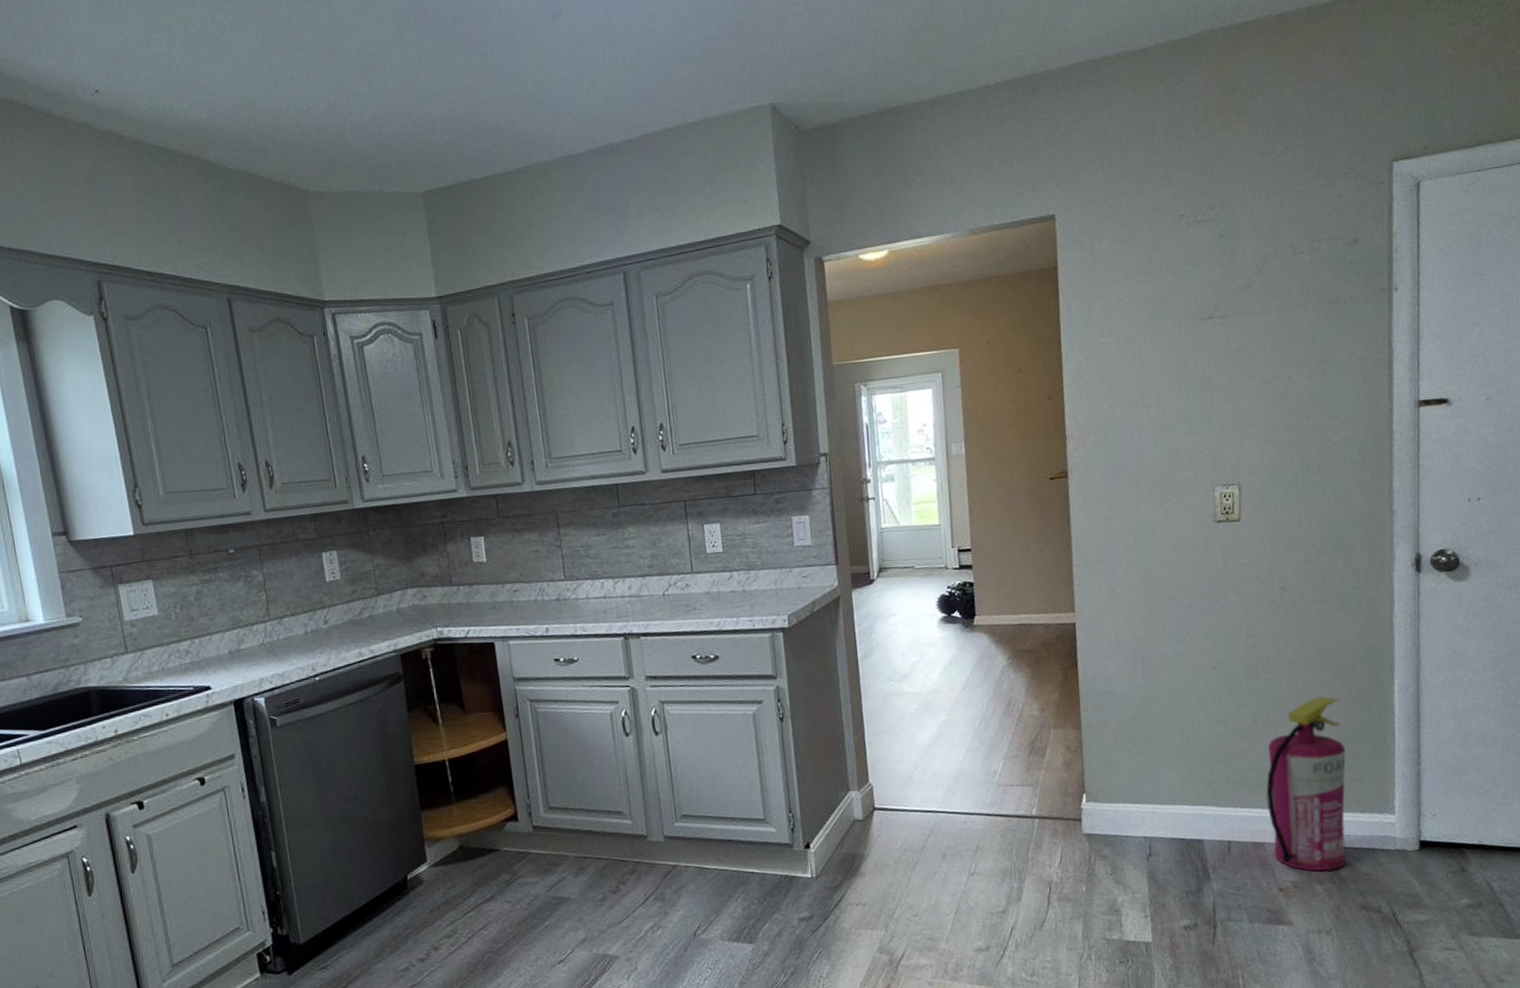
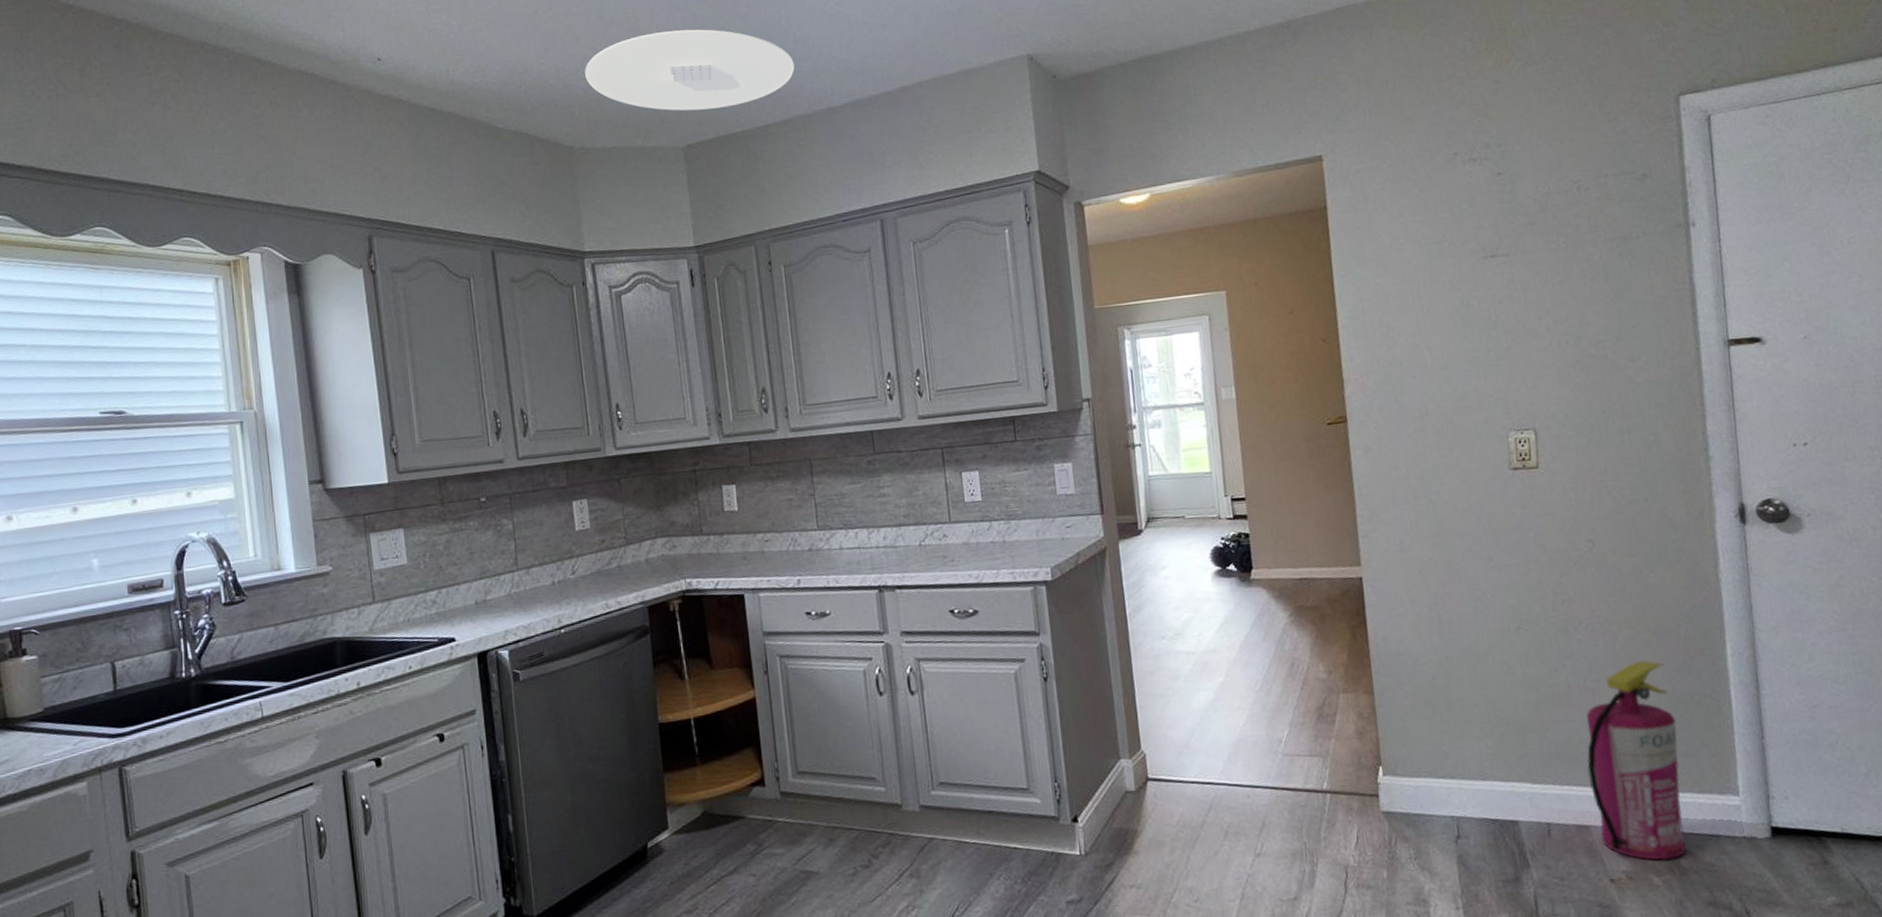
ceiling light: none [317,67,535,155] -> present [585,29,795,111]

